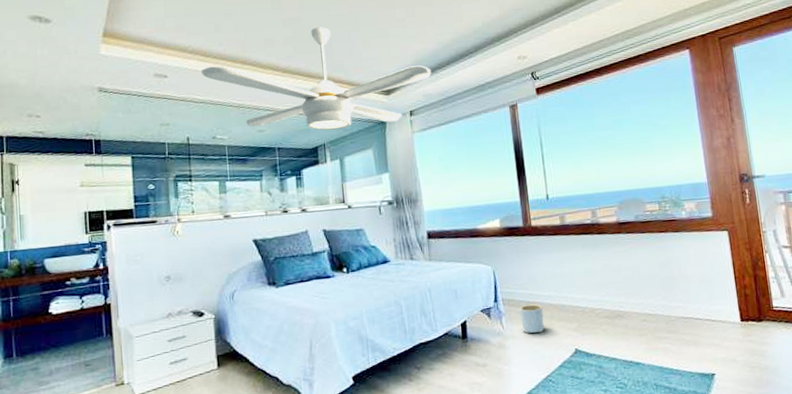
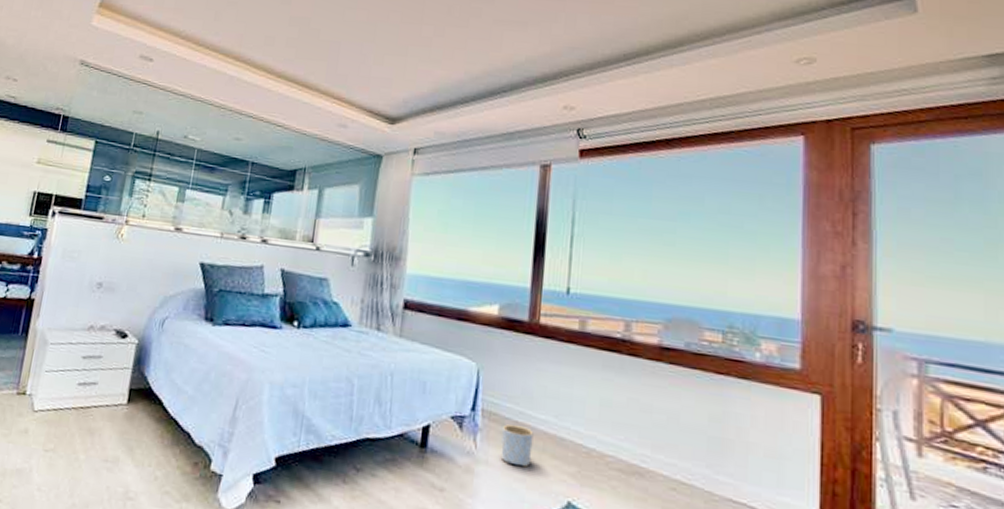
ceiling fan: present [200,27,432,131] -> none [188,32,451,158]

